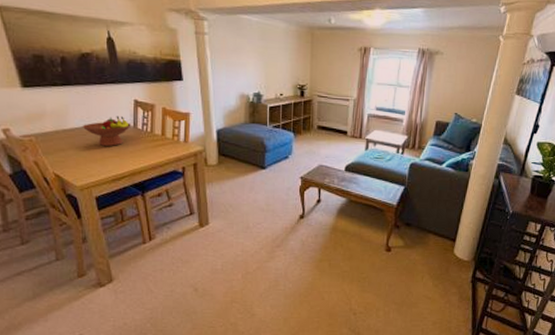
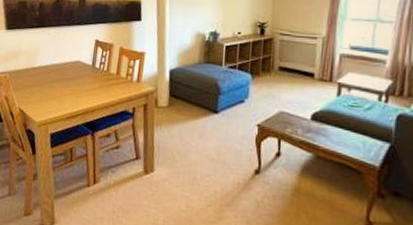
fruit bowl: present [82,116,131,146] -> none [48,55,90,84]

